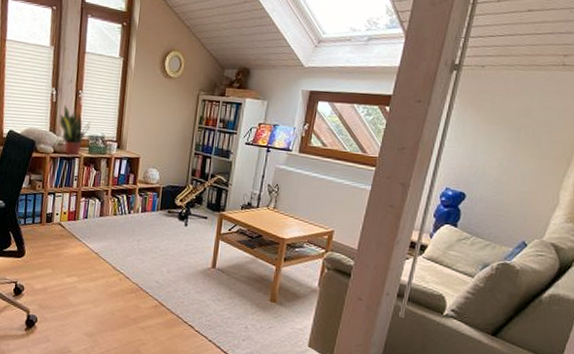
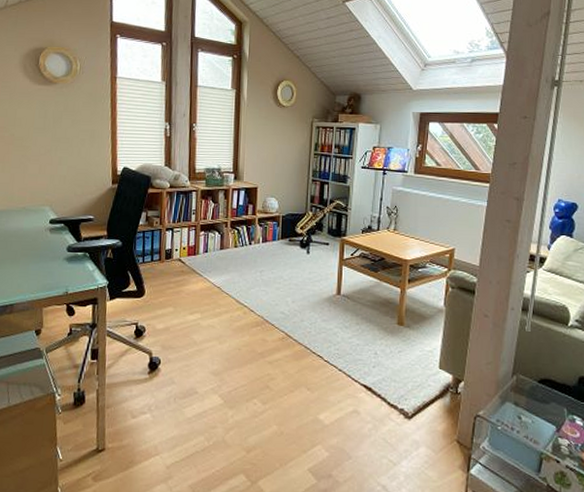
potted plant: present [59,105,92,157] -> none [174,139,207,190]

